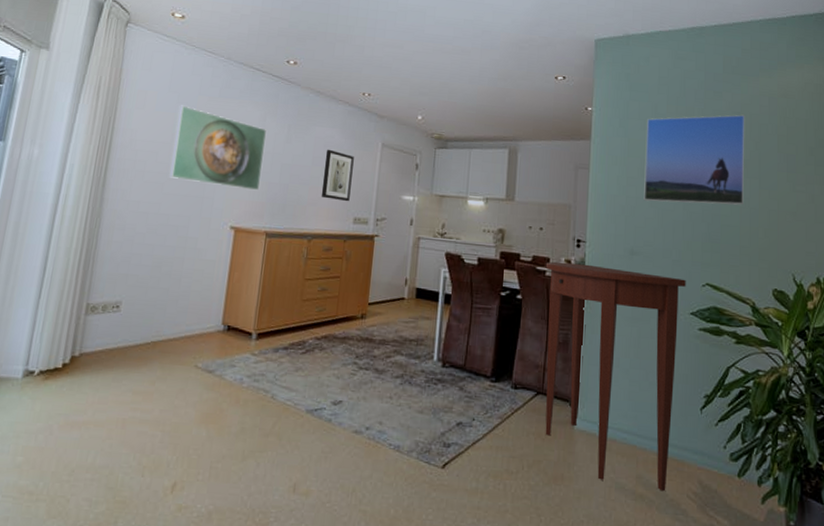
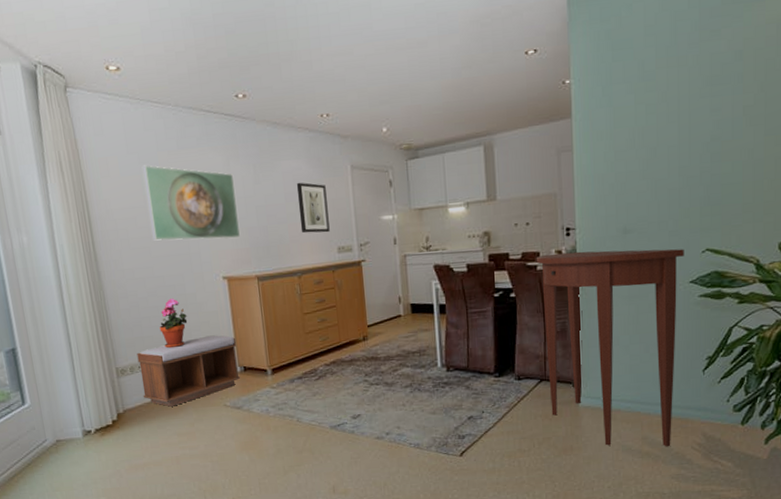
bench: none [107,285,228,358] -> present [137,335,241,407]
potted plant: none [148,239,182,293] -> present [159,298,188,349]
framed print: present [644,114,745,205] -> none [633,52,748,174]

